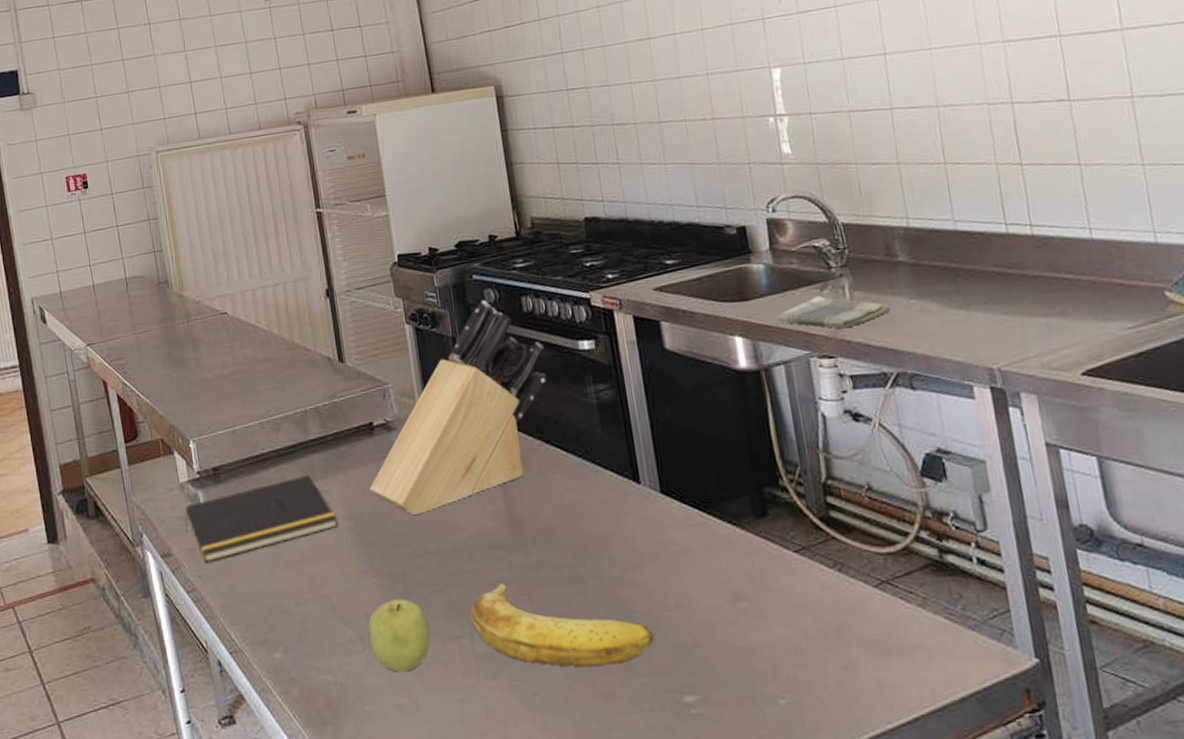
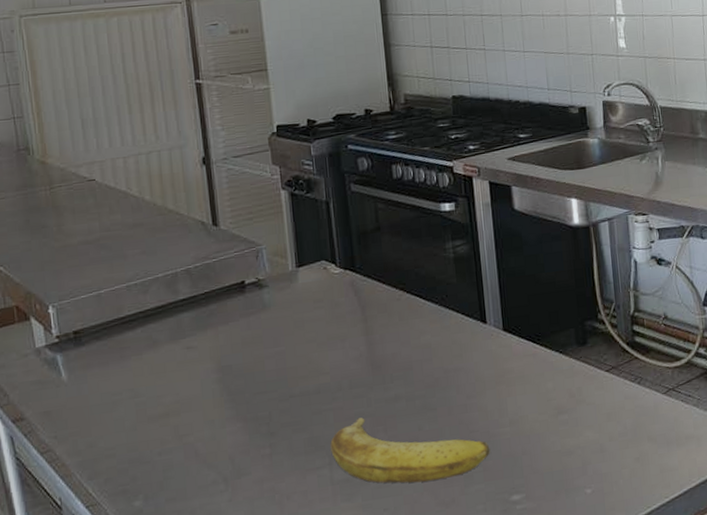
notepad: present [185,474,338,563] -> none [41,332,206,424]
fruit: present [368,599,431,672] -> none [231,439,292,505]
knife block: present [369,300,548,515] -> none [238,168,412,363]
dish towel: present [778,295,891,329] -> none [606,164,691,192]

